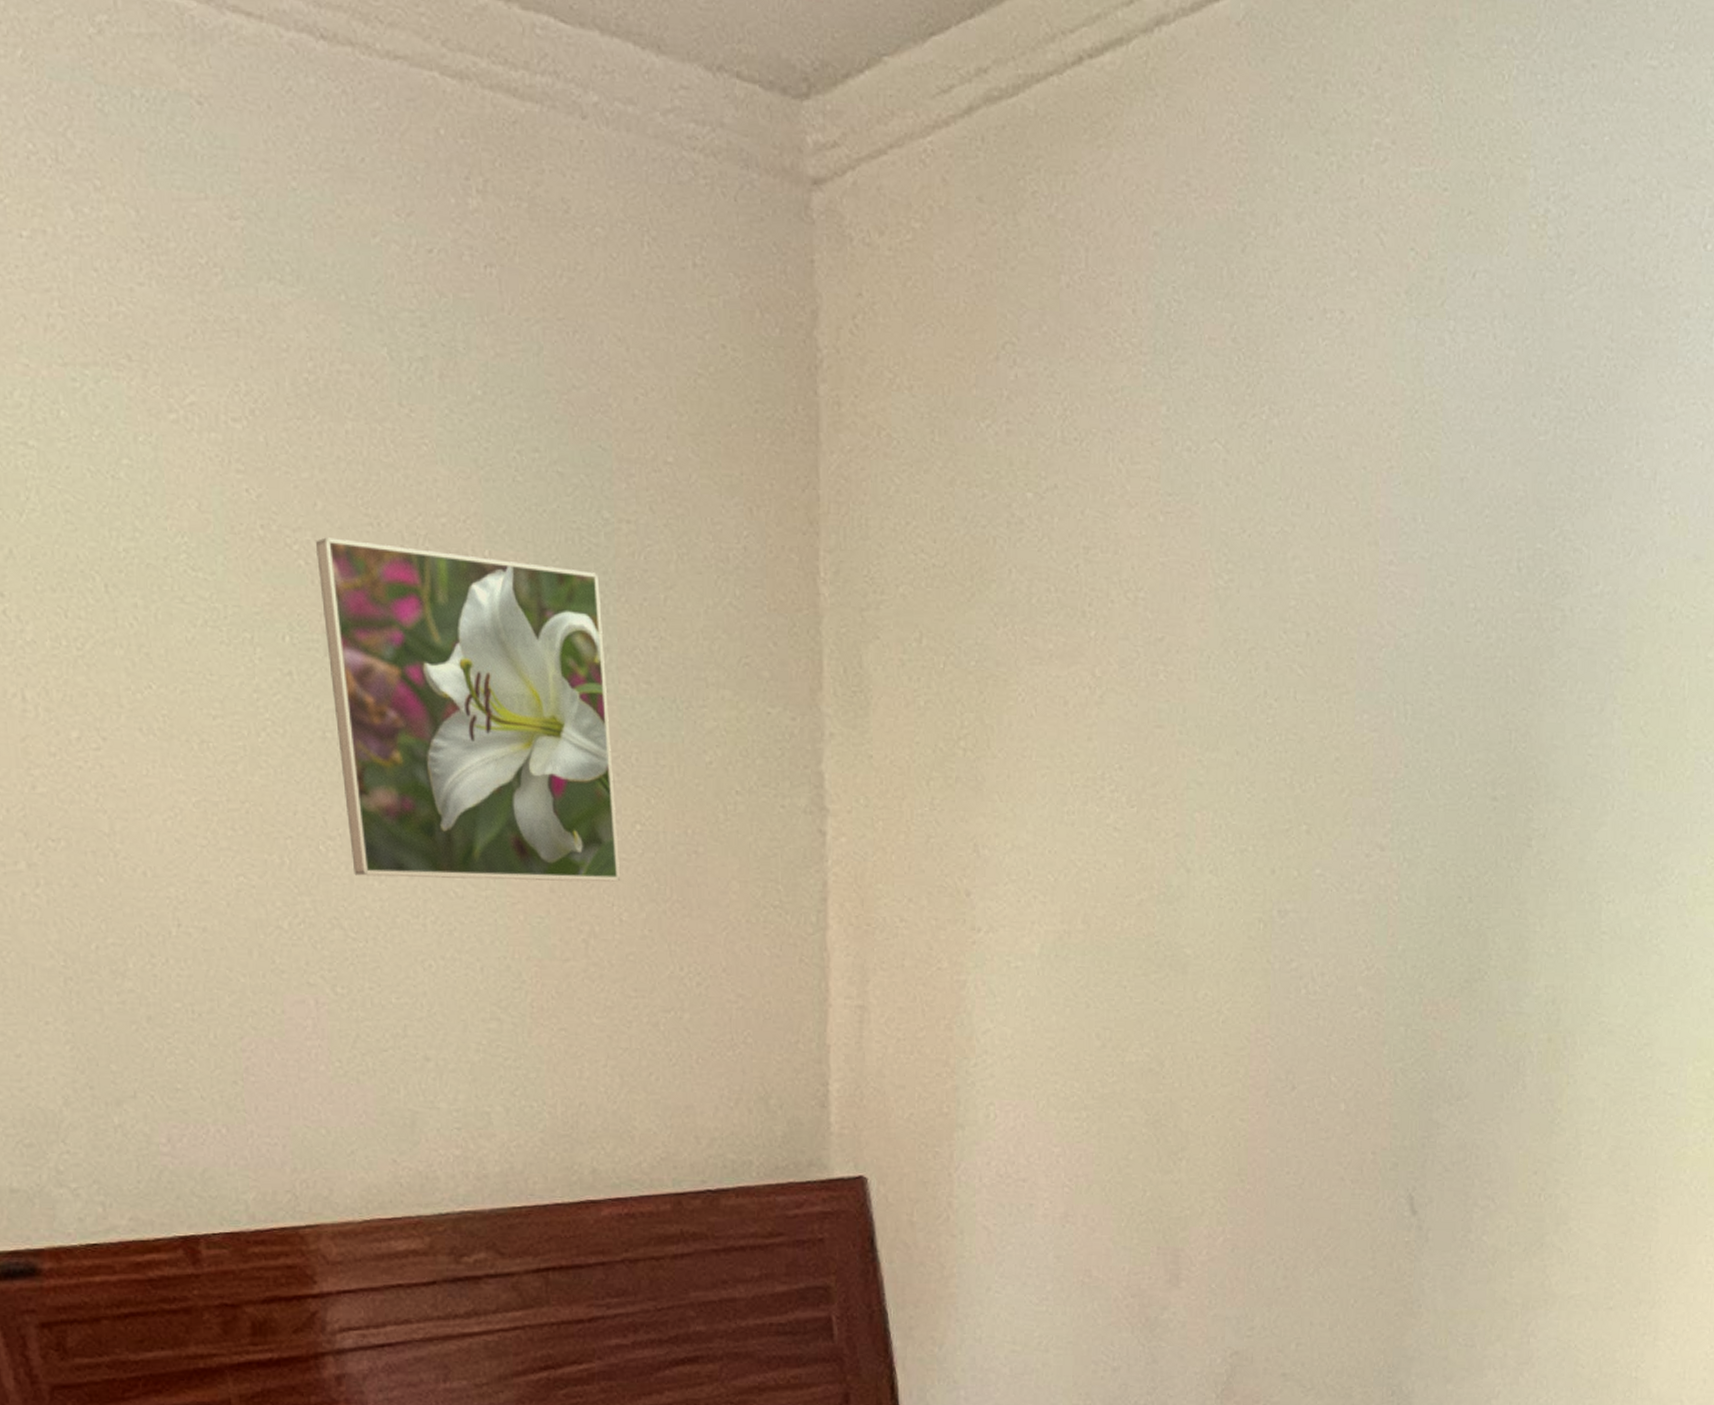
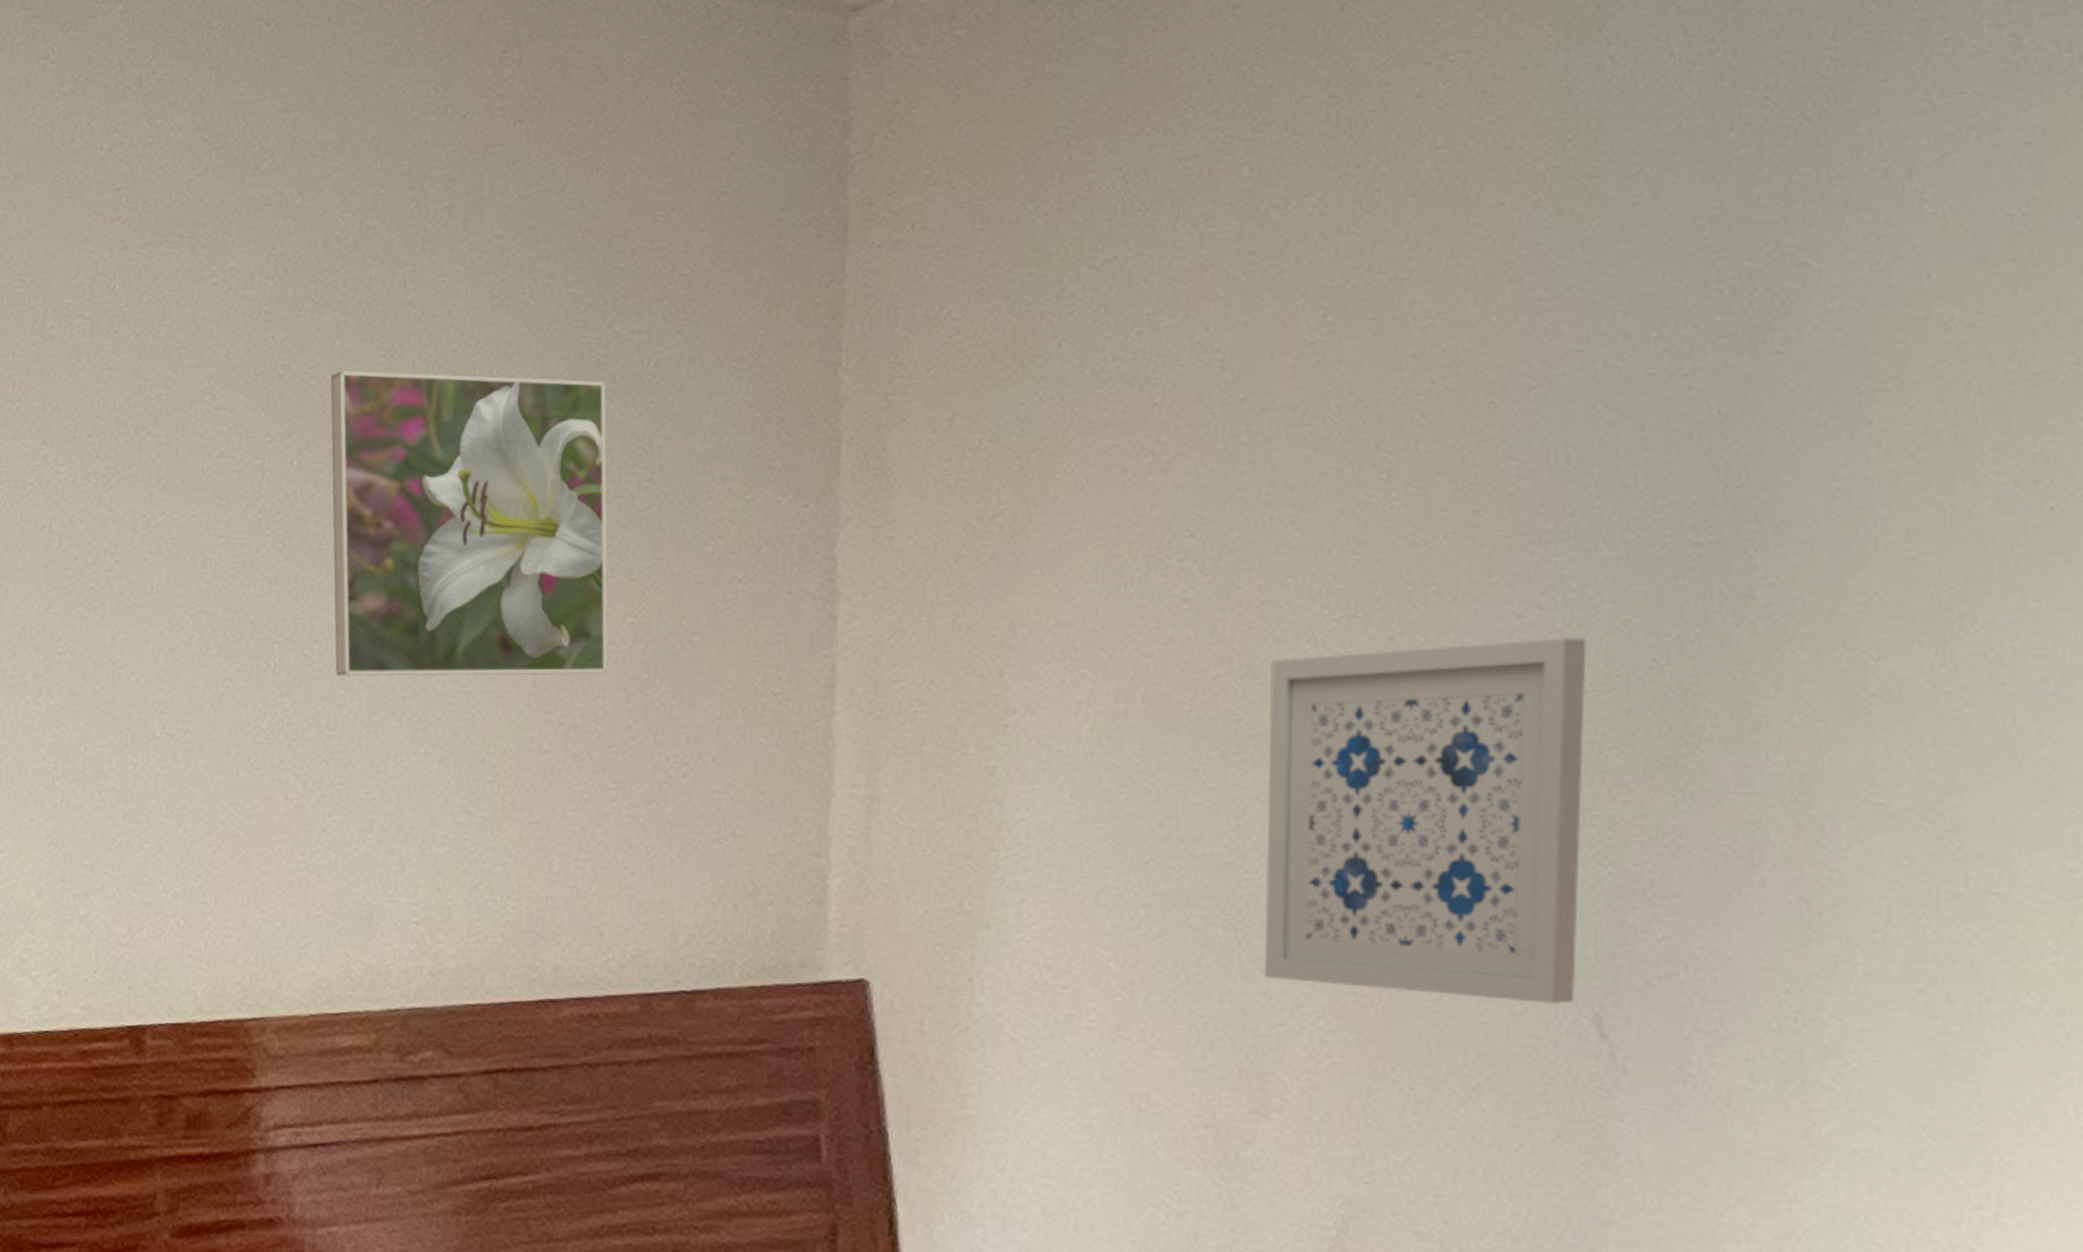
wall art: none [1176,876,1414,1188] -> present [1264,638,1587,1005]

